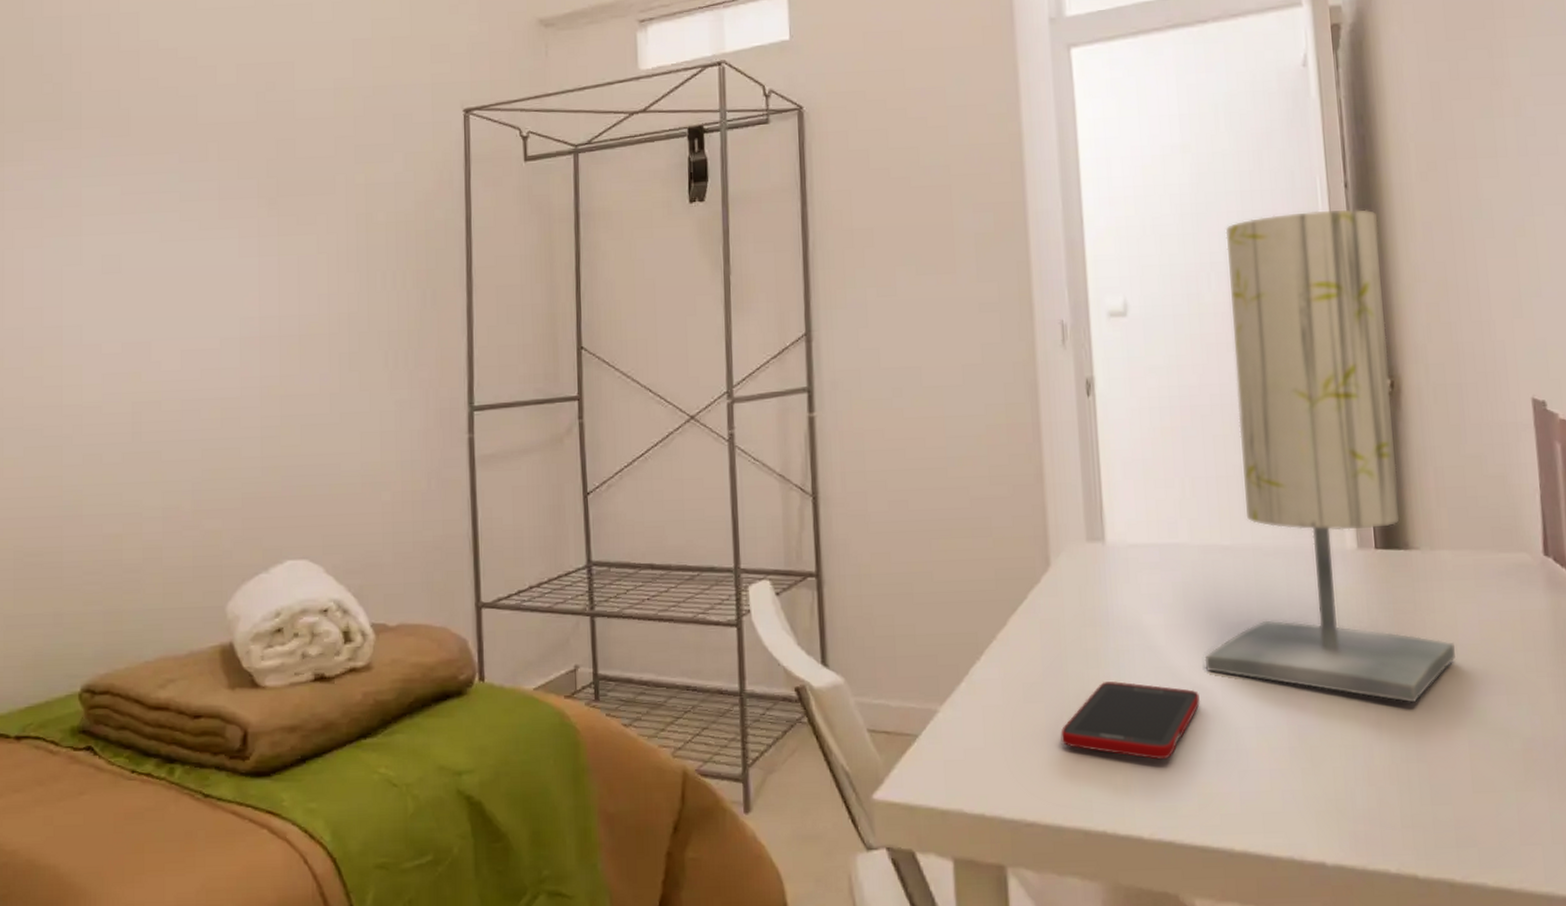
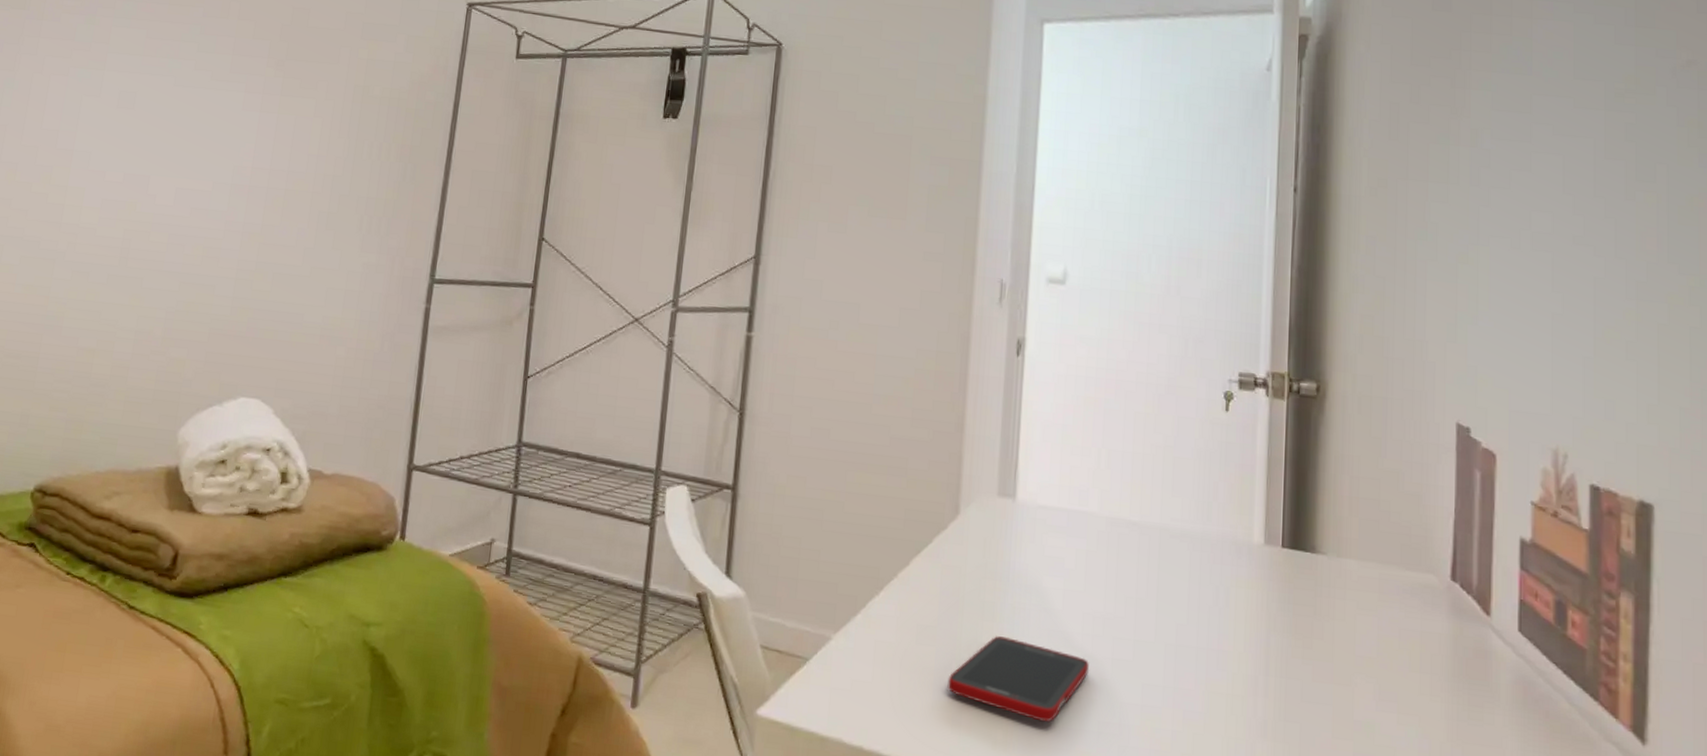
table lamp: present [1204,209,1455,703] -> none [1098,208,1350,707]

